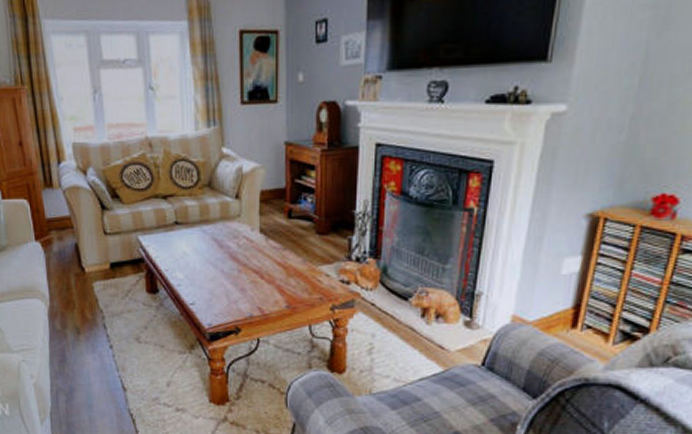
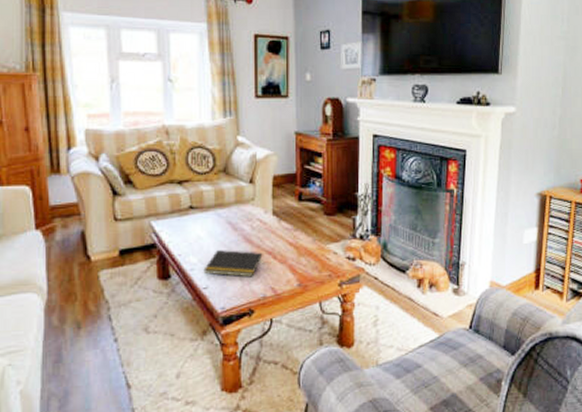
notepad: none [190,267,250,296] -> present [203,250,263,277]

